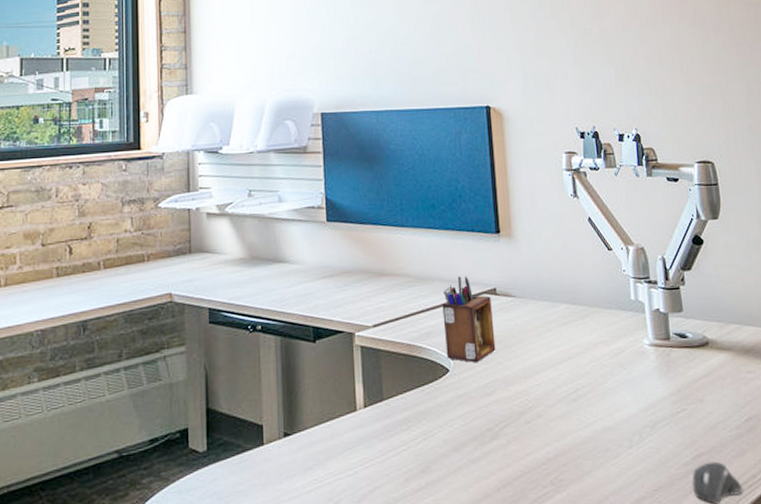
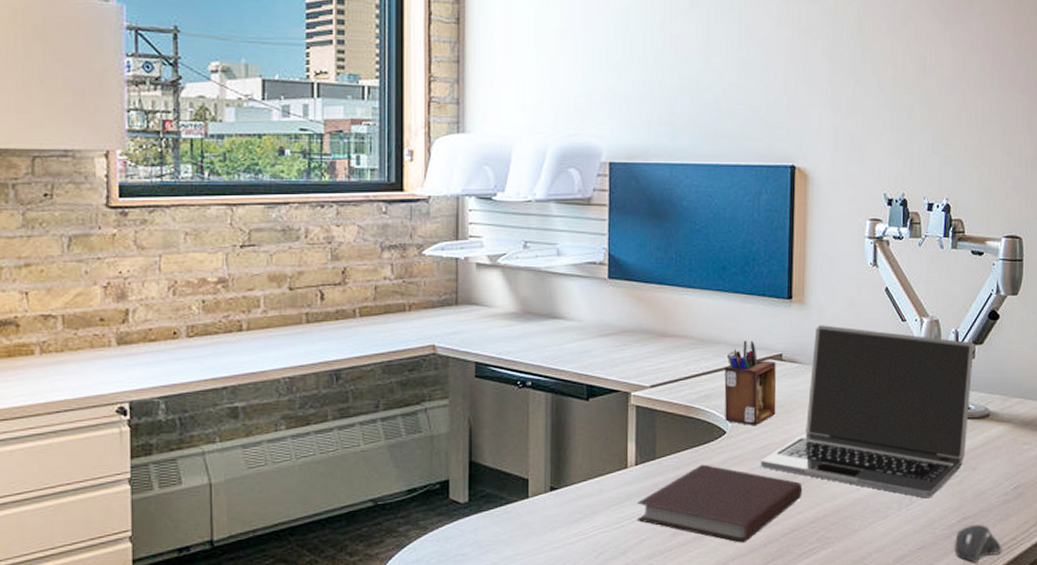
notebook: none [368,404,531,488] -> present [636,464,803,543]
laptop: none [485,257,690,435] -> present [760,325,974,499]

